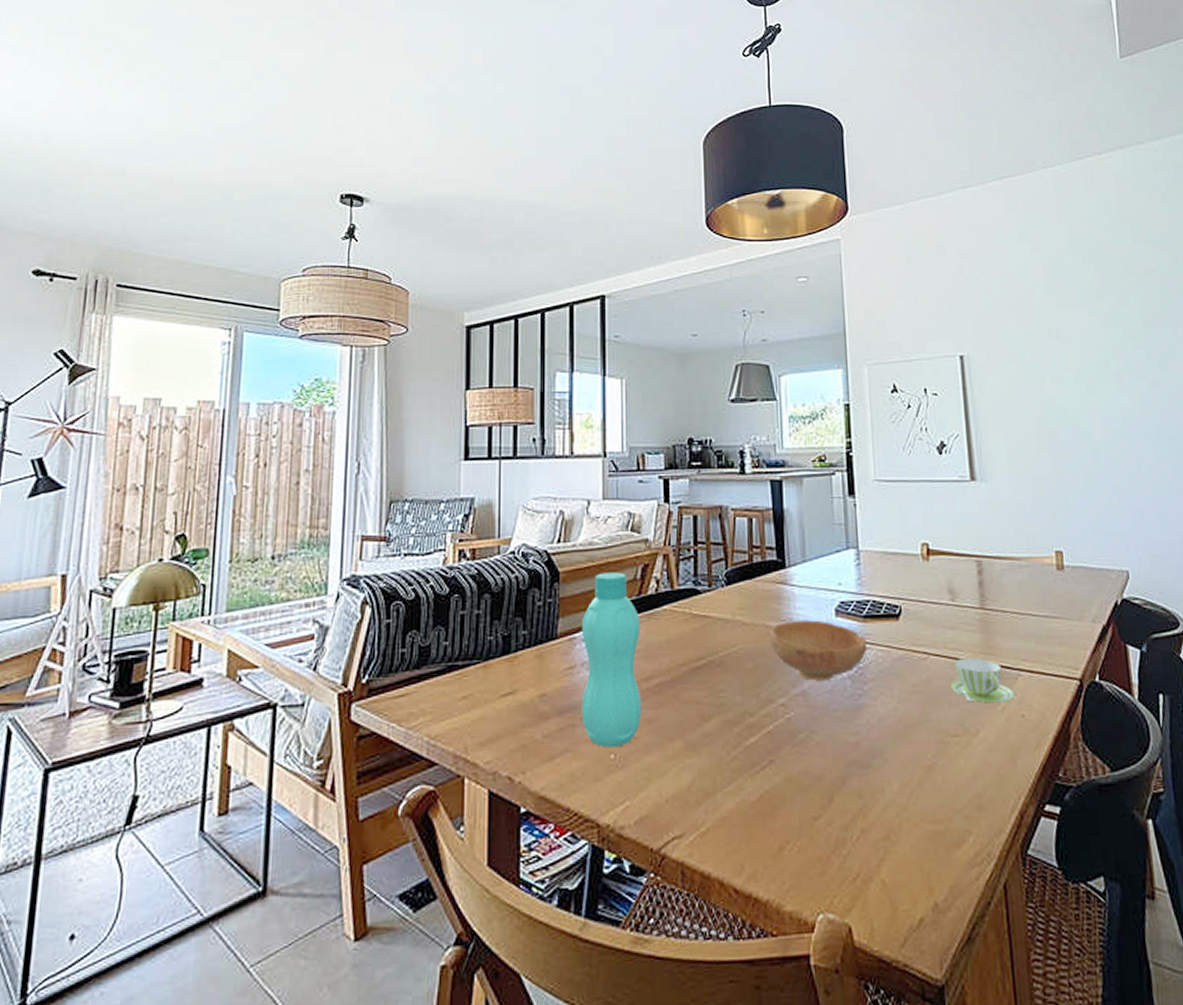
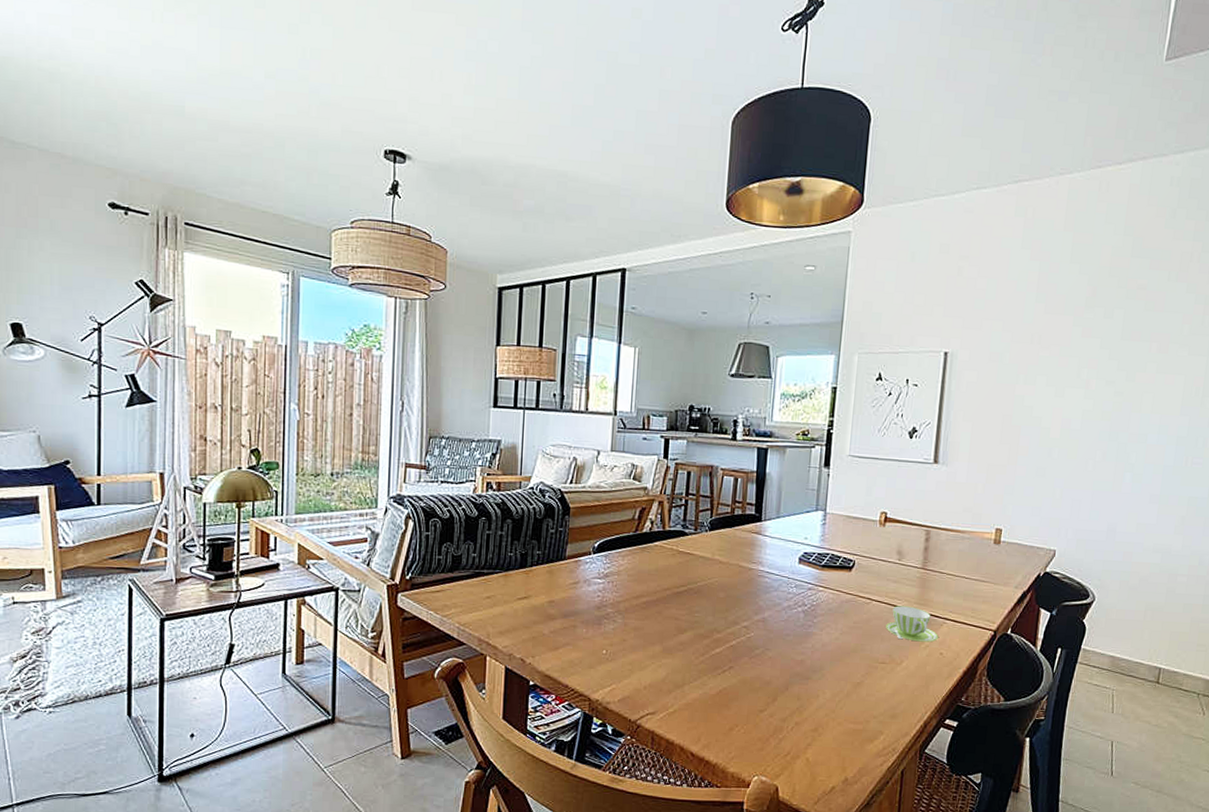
bottle: present [581,572,642,748] -> none [581,511,635,645]
bowl: present [769,620,868,681] -> none [741,564,822,612]

